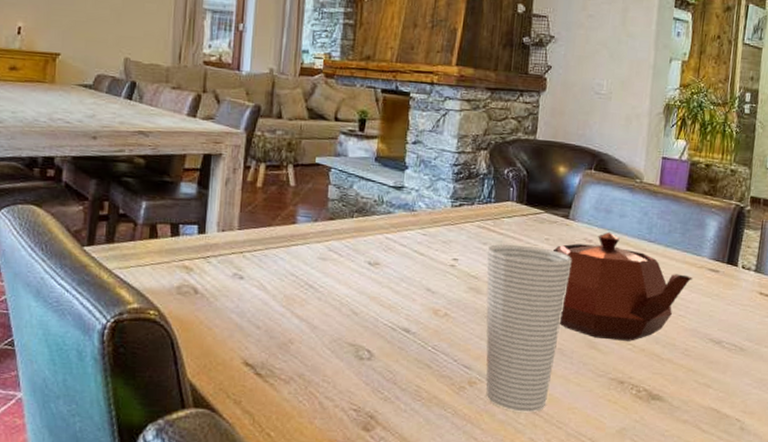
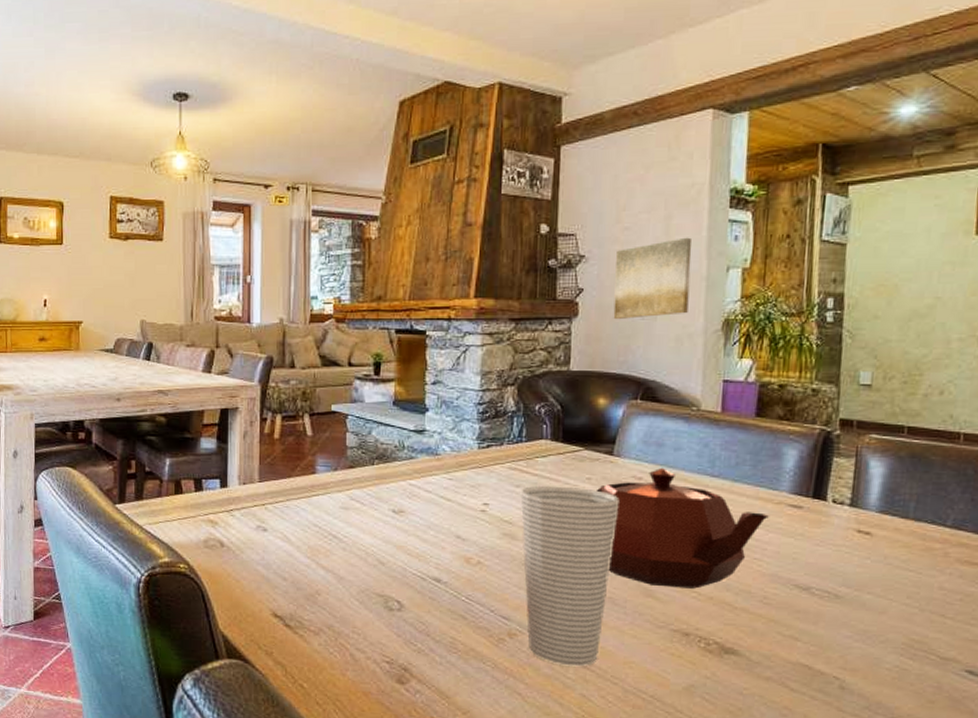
wall art: none [575,29,644,97] -> present [613,237,692,320]

